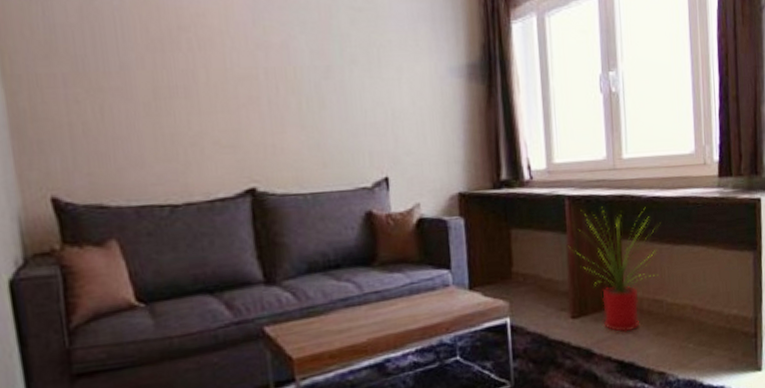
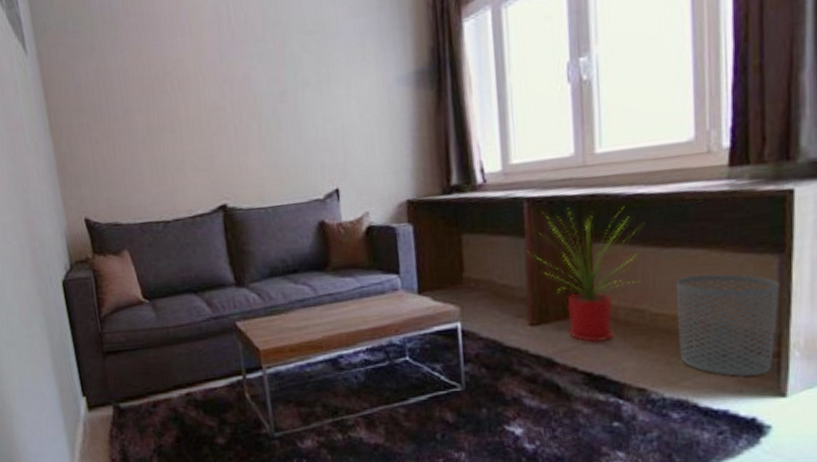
waste bin: none [685,267,755,356] -> present [676,273,780,376]

